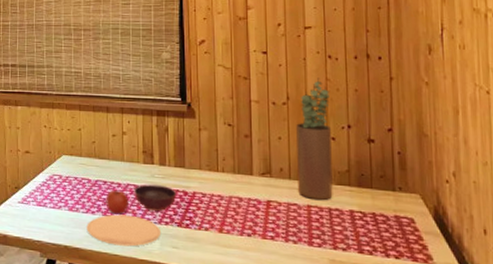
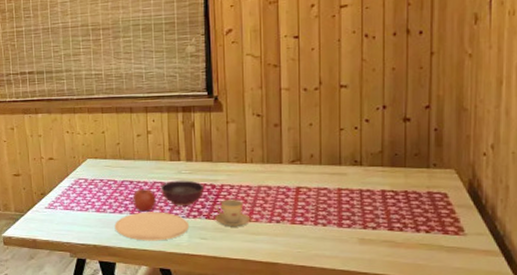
teacup: none [187,208,222,237] -> present [215,199,251,226]
vase: present [295,77,333,201] -> none [327,59,365,183]

